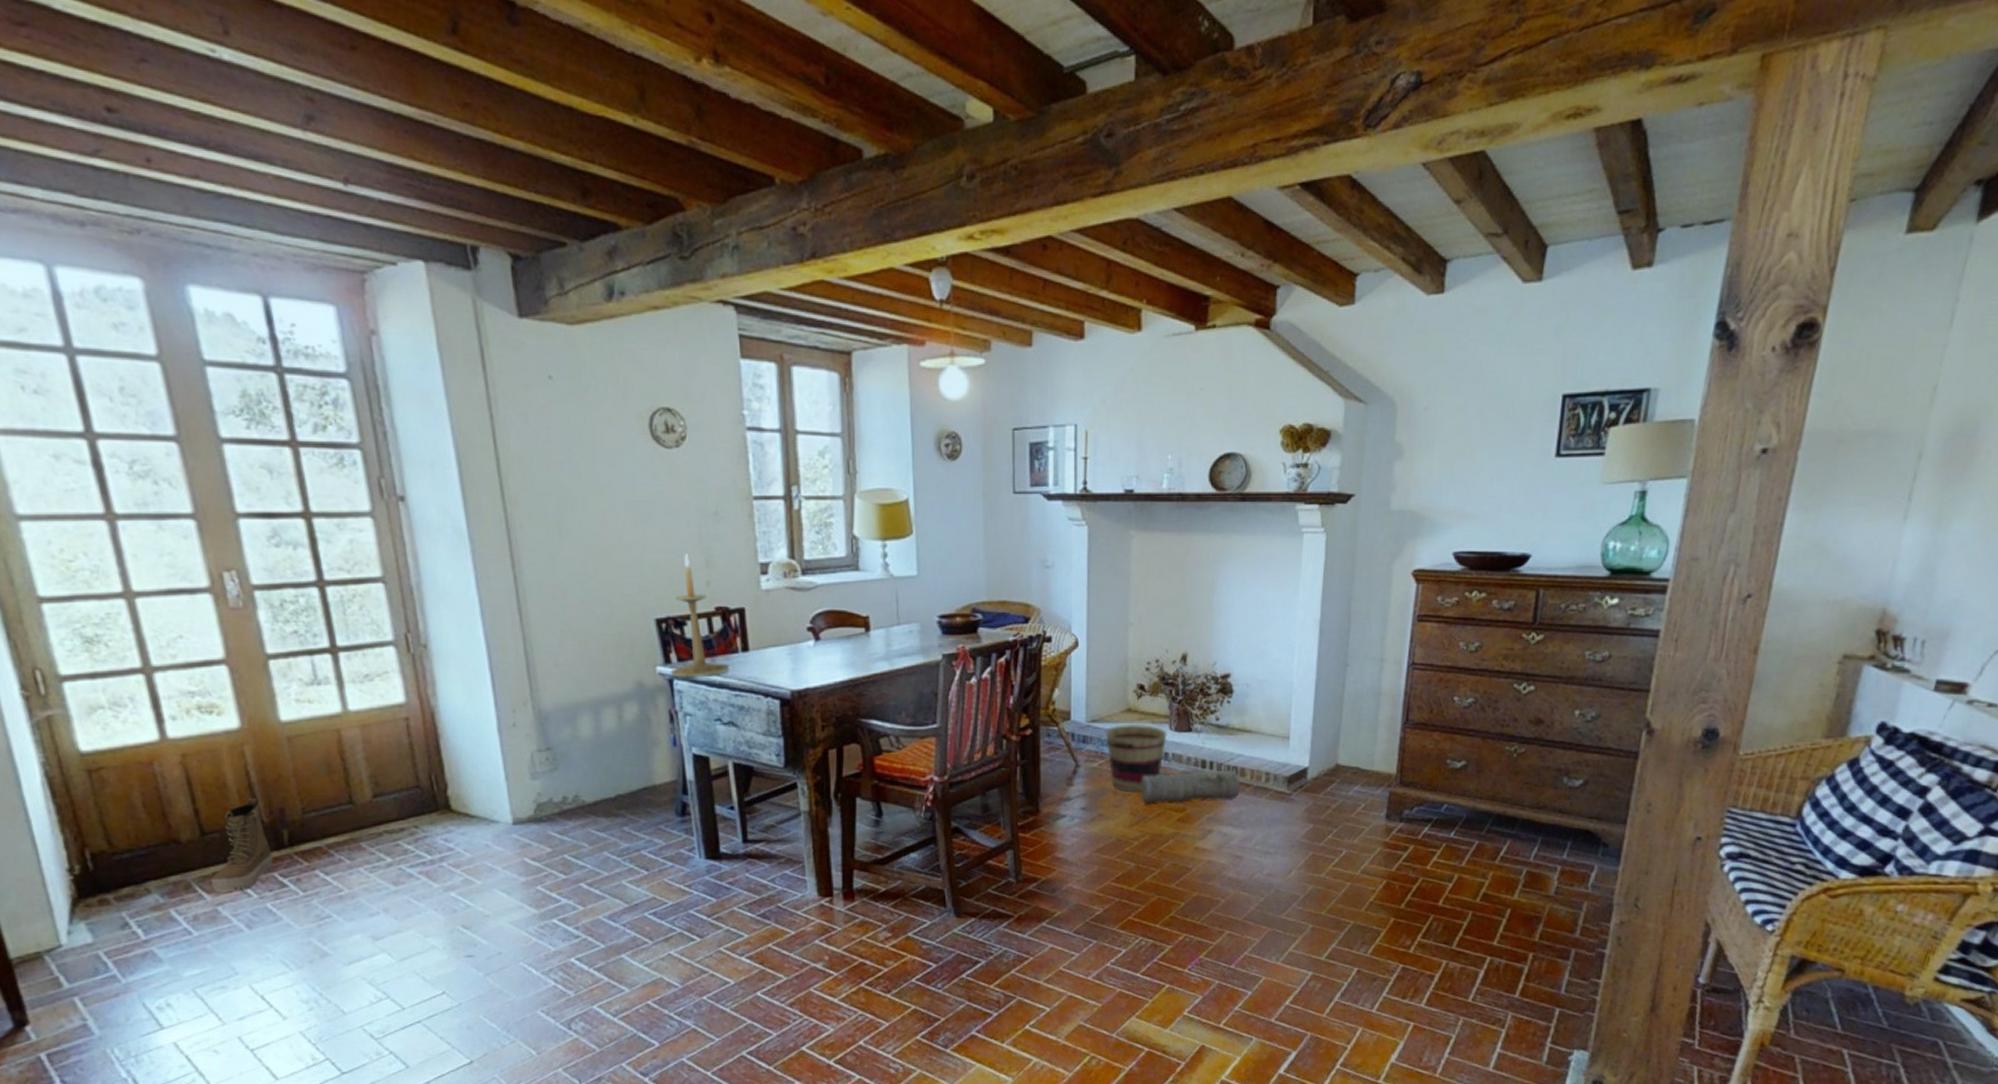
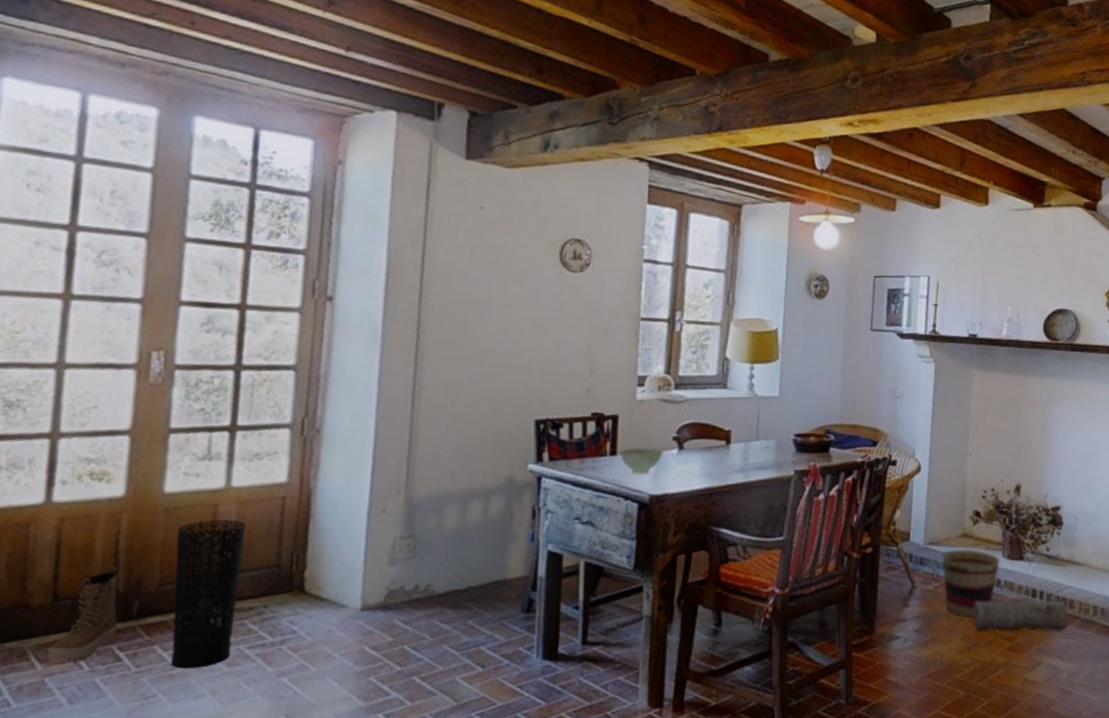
umbrella stand: none [305,745,393,890] -> present [171,519,246,670]
candlestick: present [670,553,729,678] -> none [540,363,596,477]
bowl: none [751,641,799,670] -> present [619,447,664,475]

